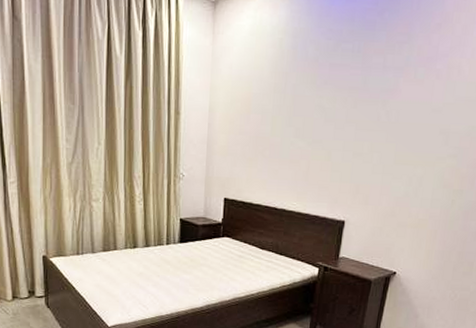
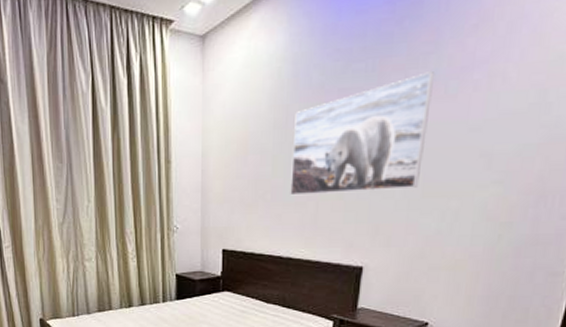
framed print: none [286,58,408,156] -> present [290,71,436,196]

